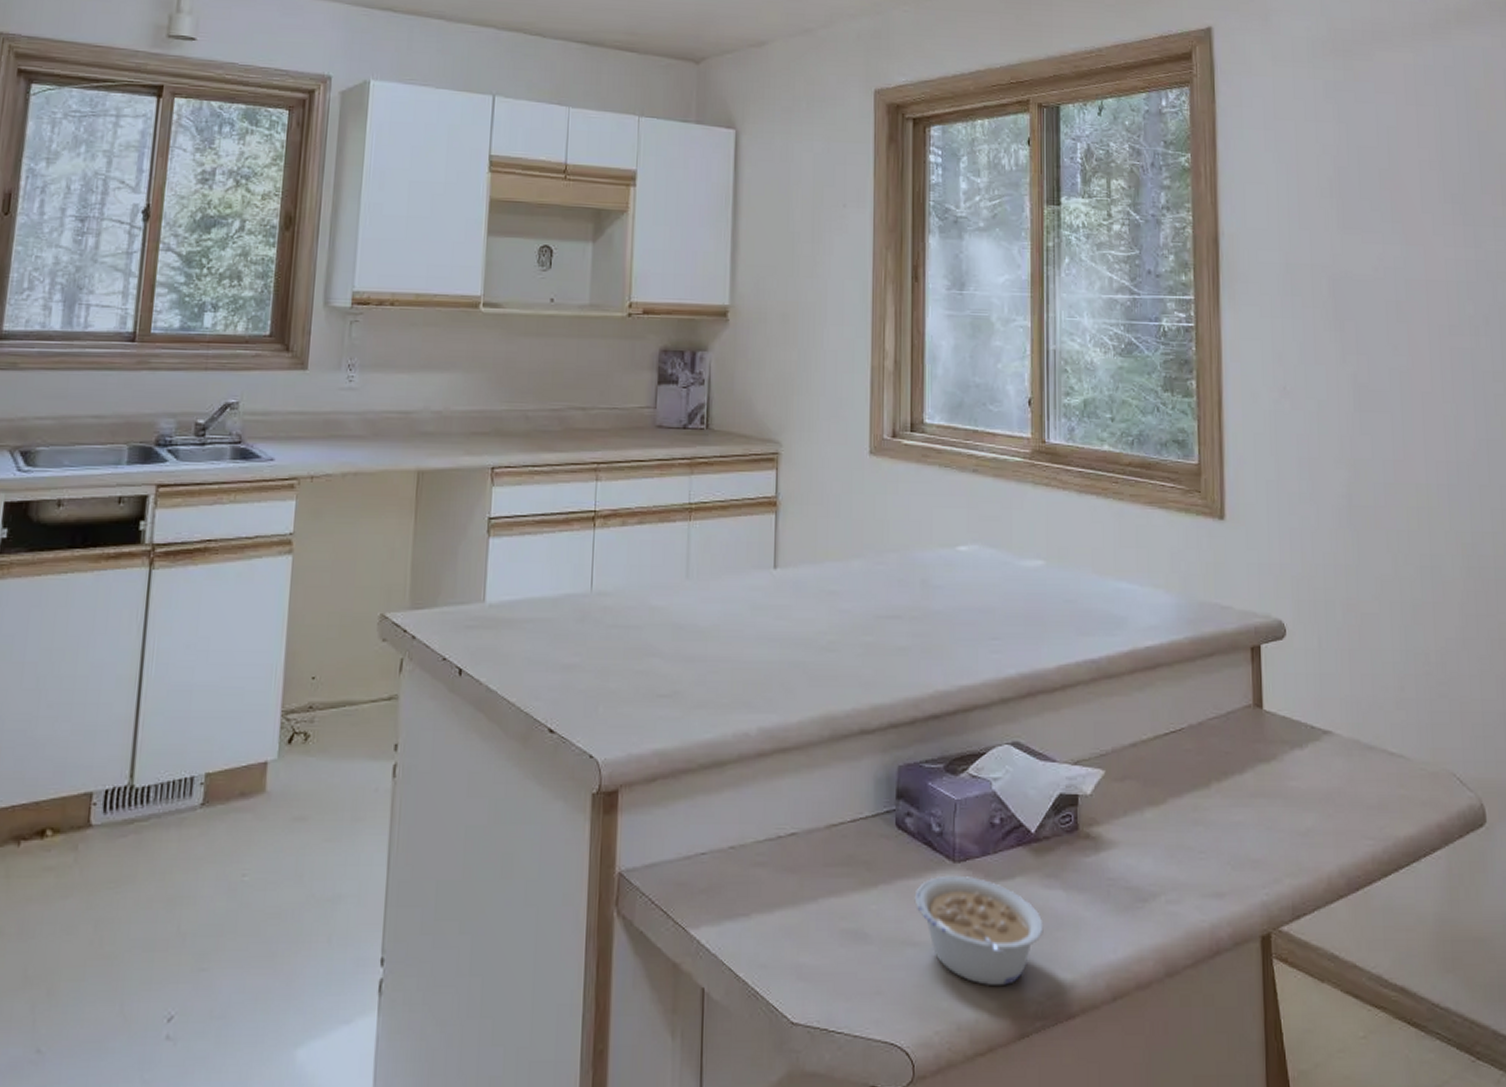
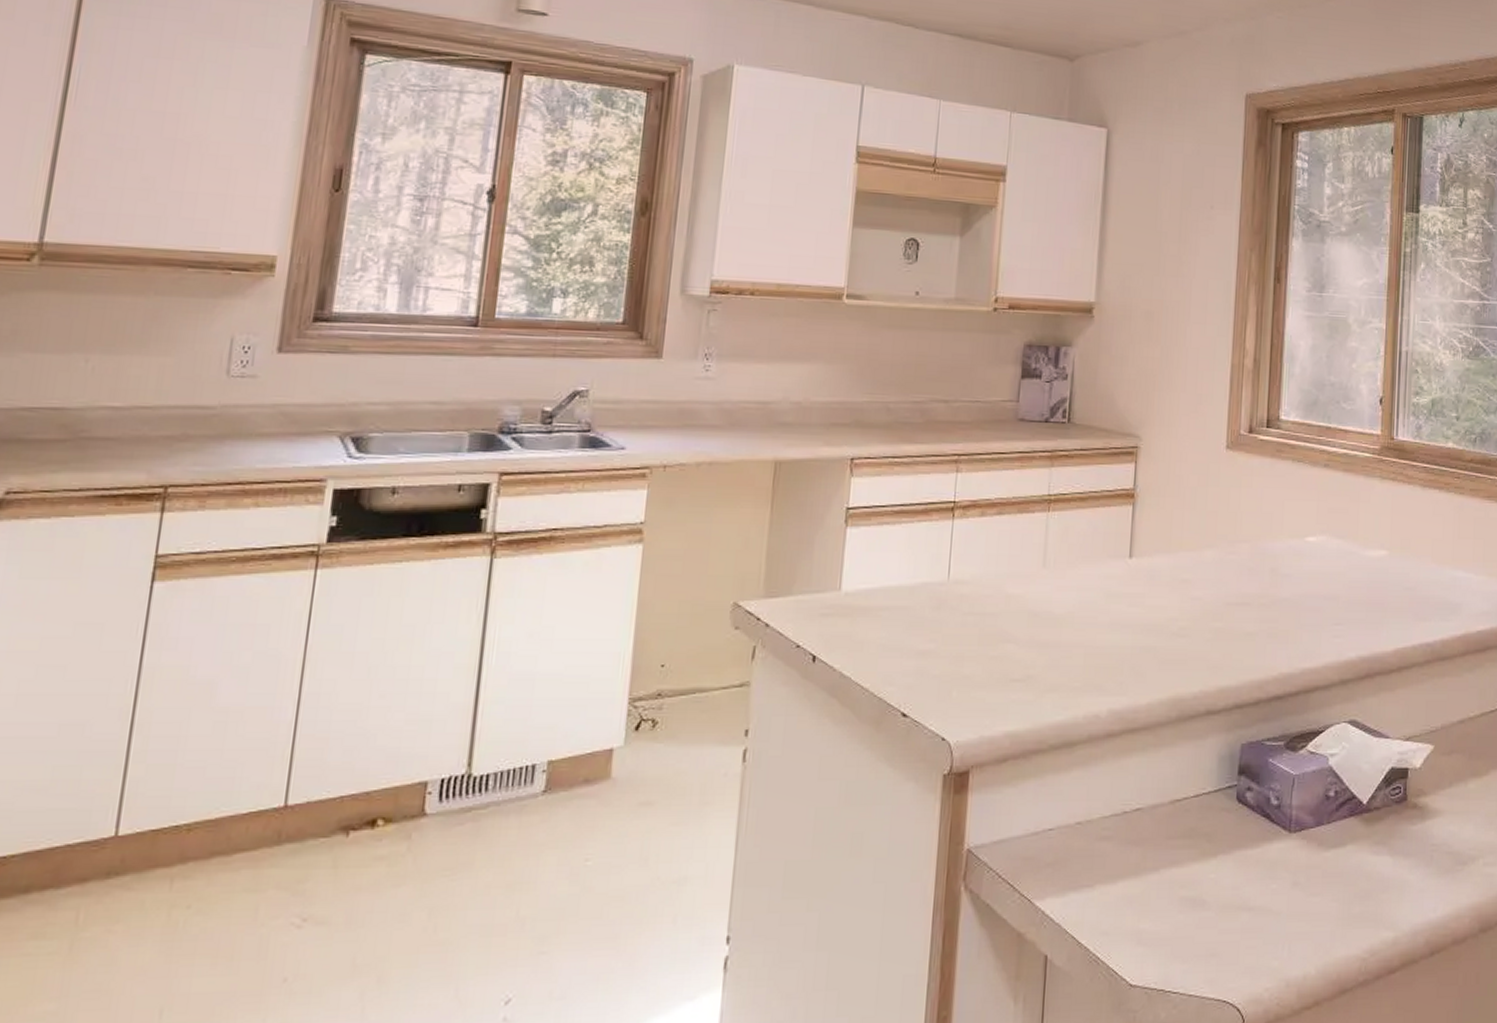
legume: present [914,875,1043,987] -> none [1251,844,1371,946]

